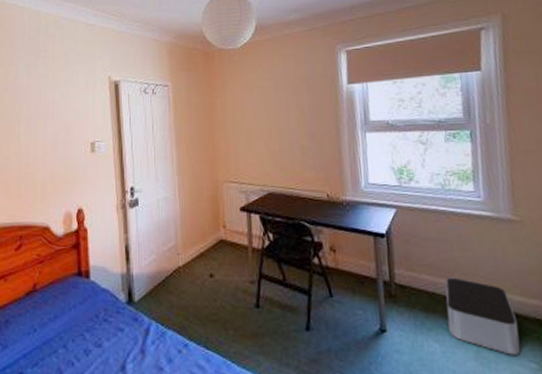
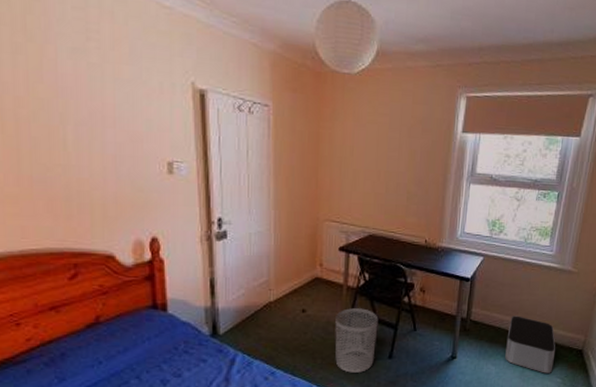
waste bin: none [244,272,290,347] -> present [335,308,379,373]

